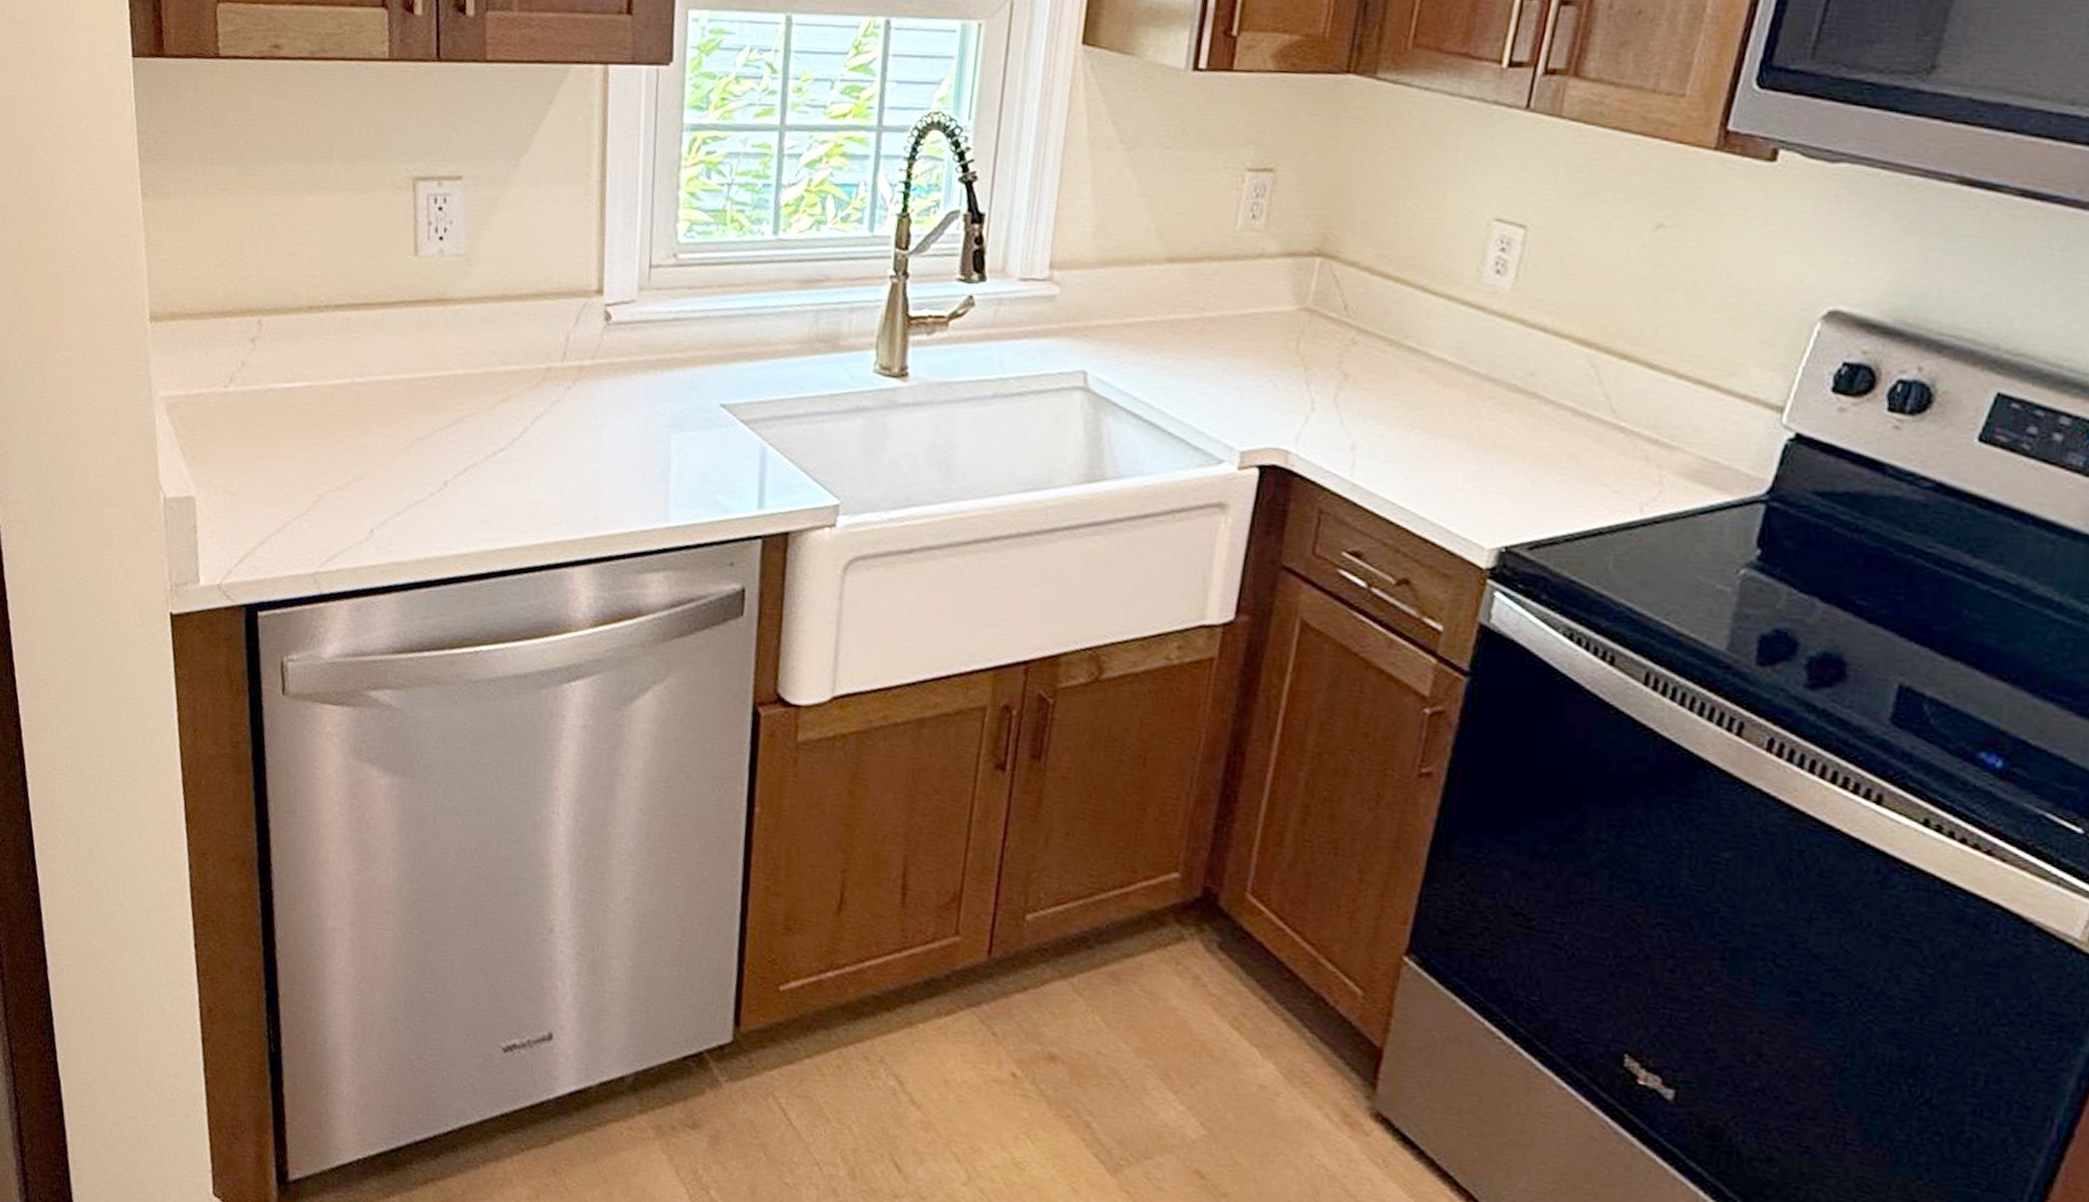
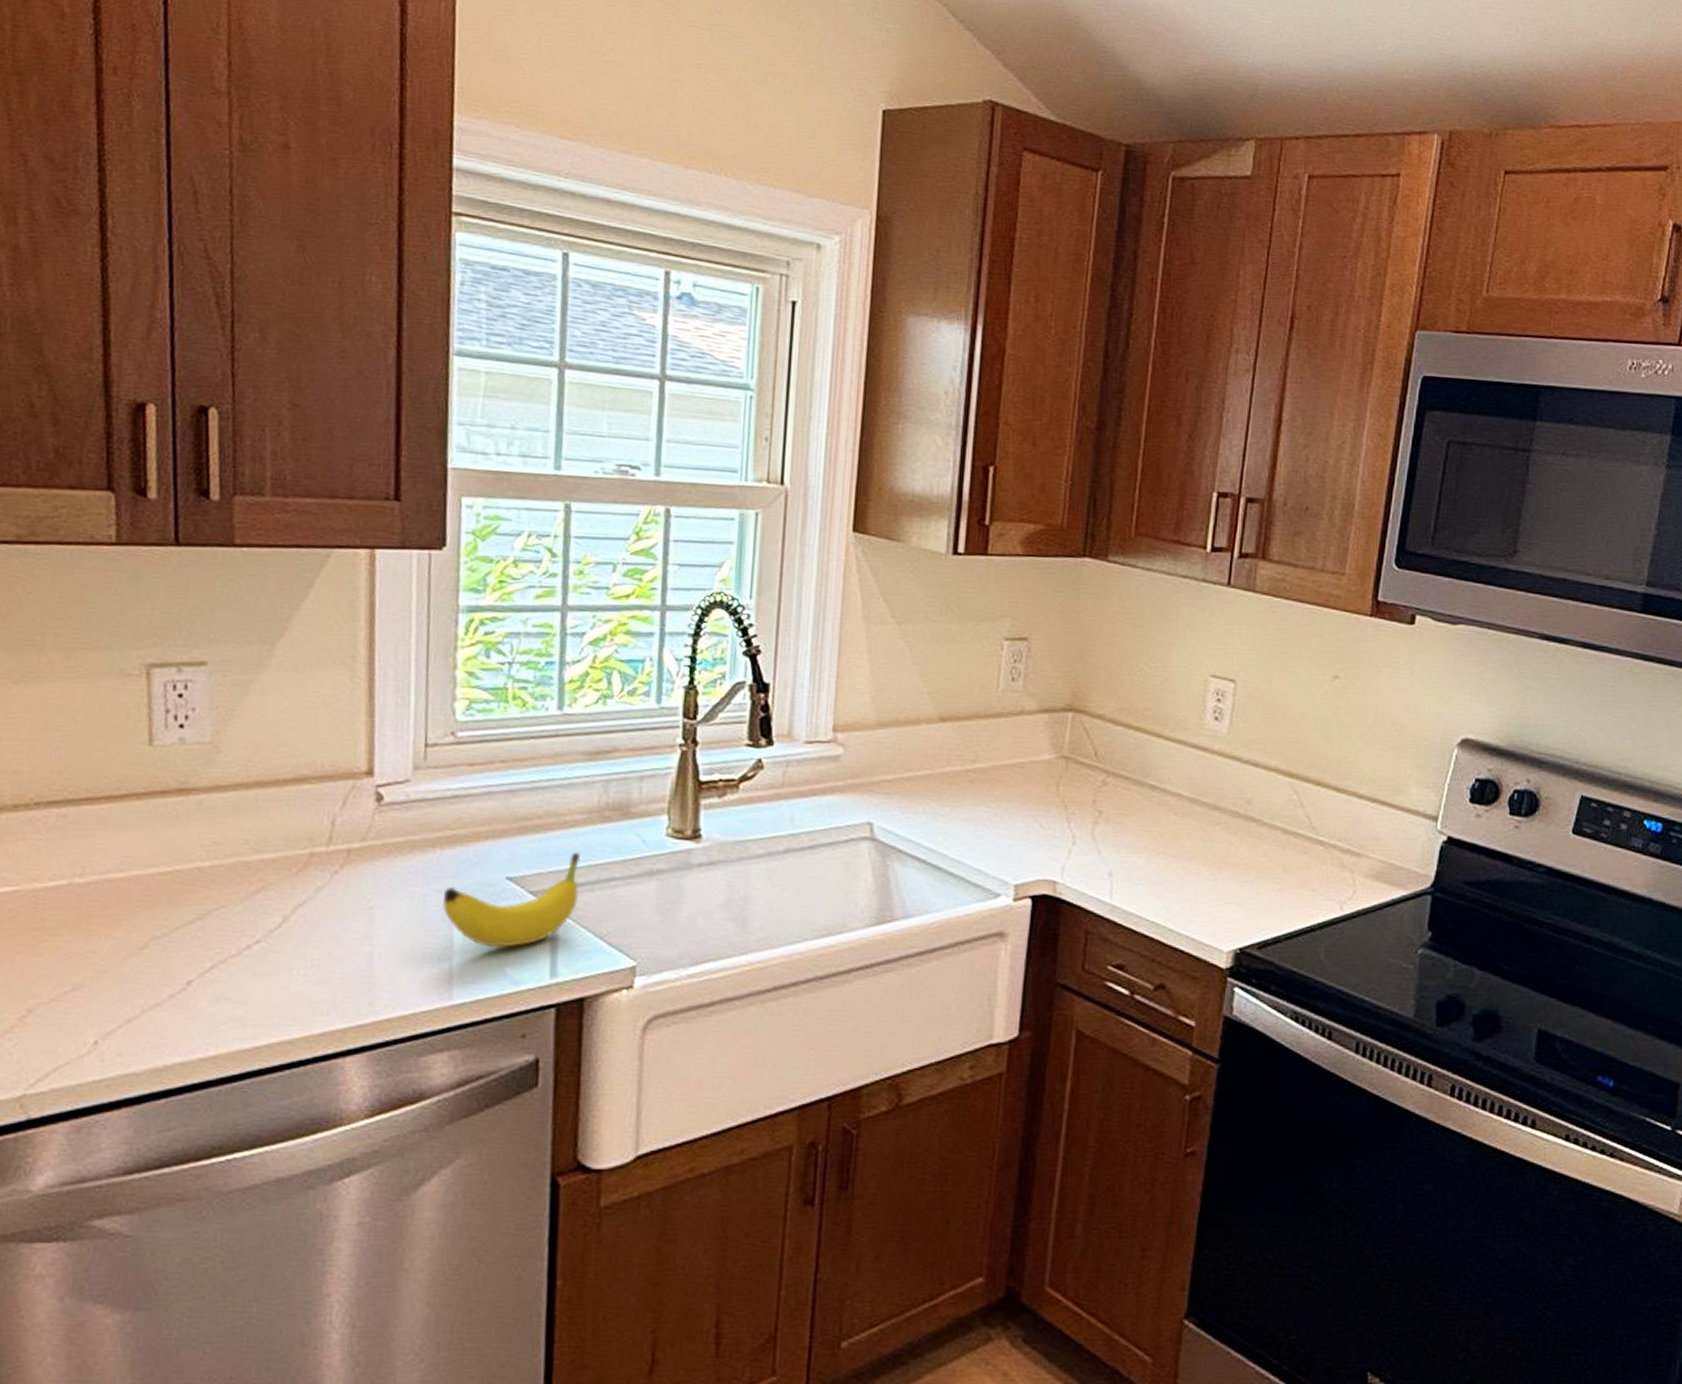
fruit: none [662,384,790,475] -> present [443,853,581,949]

